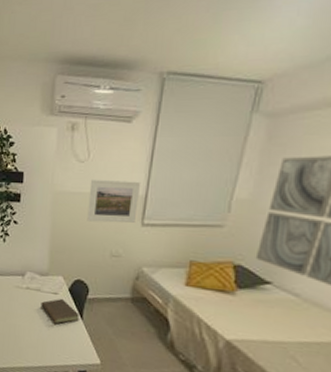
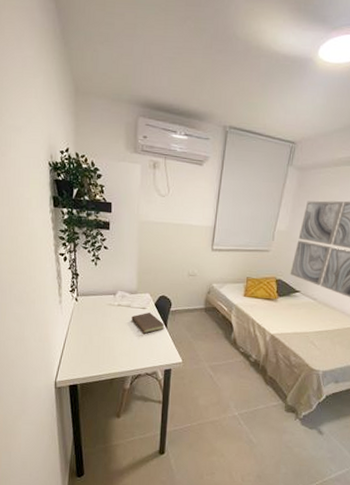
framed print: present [87,179,141,224] -> none [168,211,211,249]

